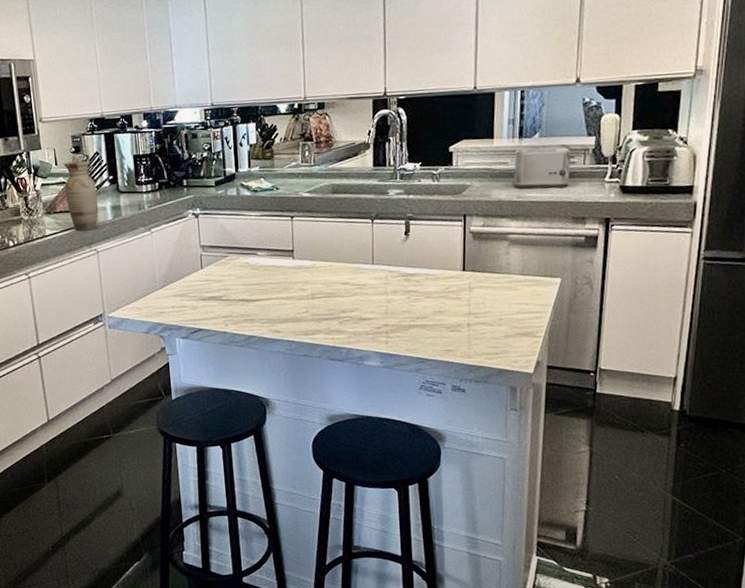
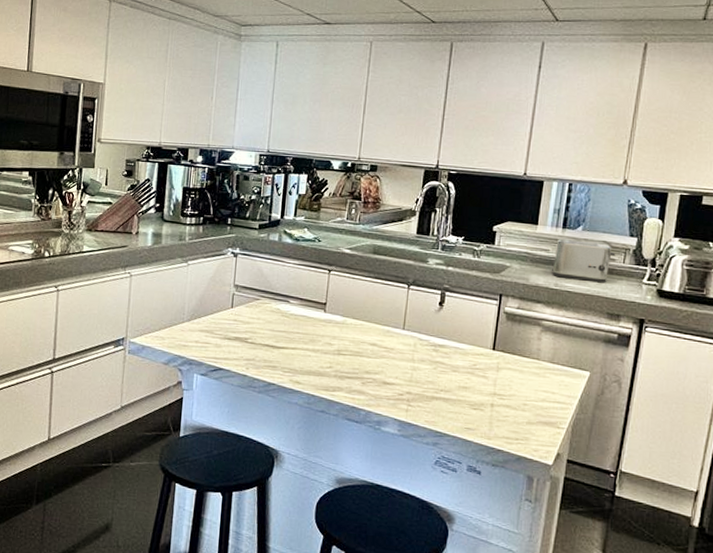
ceramic jug: present [63,155,98,231] -> none [109,178,142,253]

